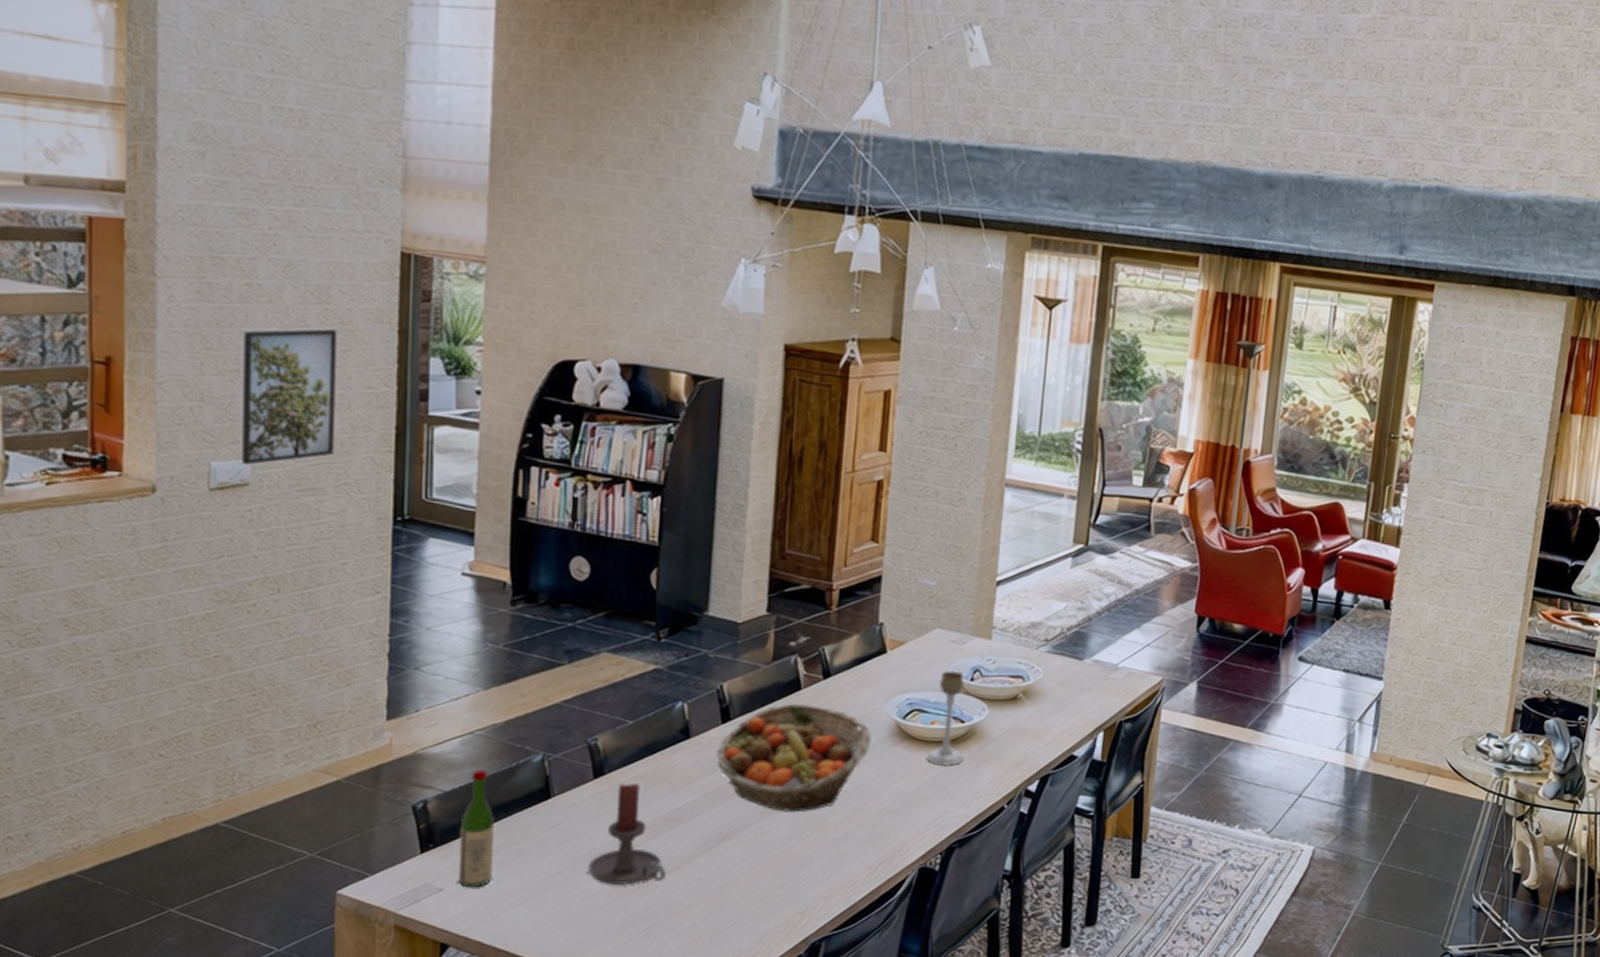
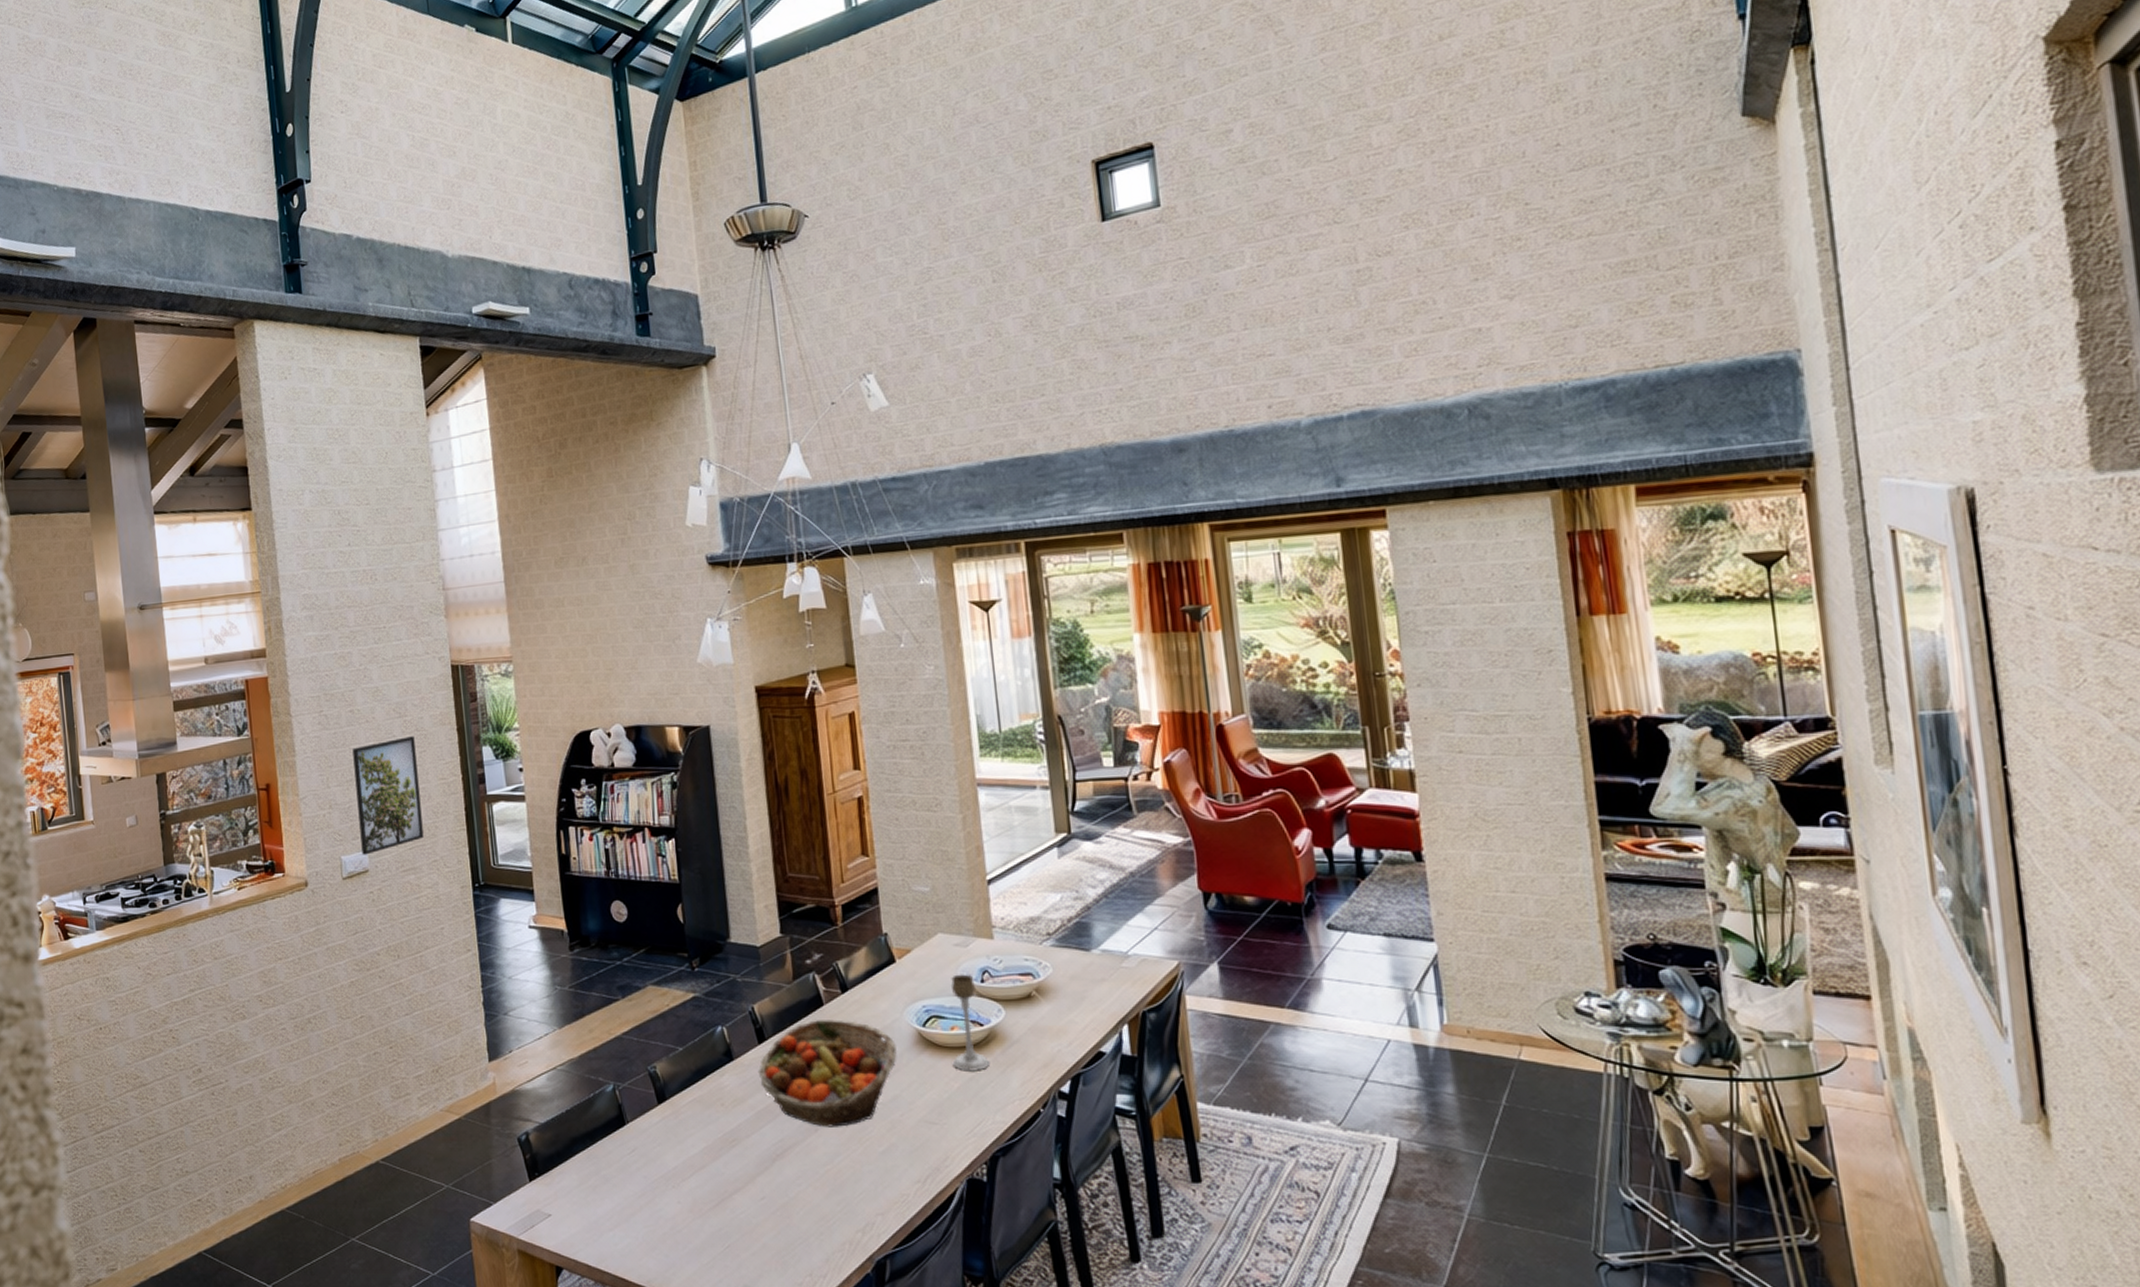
wine bottle: present [457,769,494,888] -> none [557,1101,588,1213]
candle holder: present [588,783,666,885] -> none [665,1106,733,1206]

